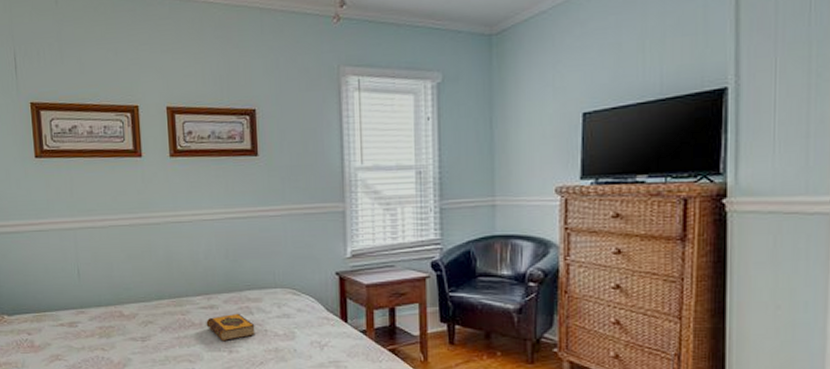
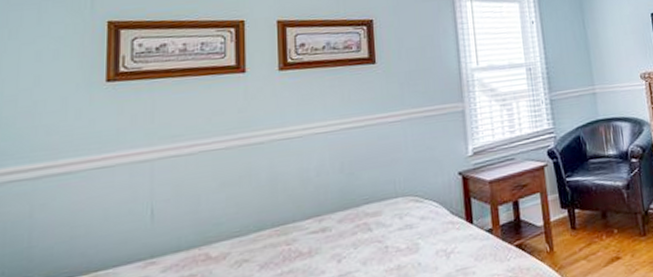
hardback book: present [206,313,256,342] -> none [316,232,375,269]

